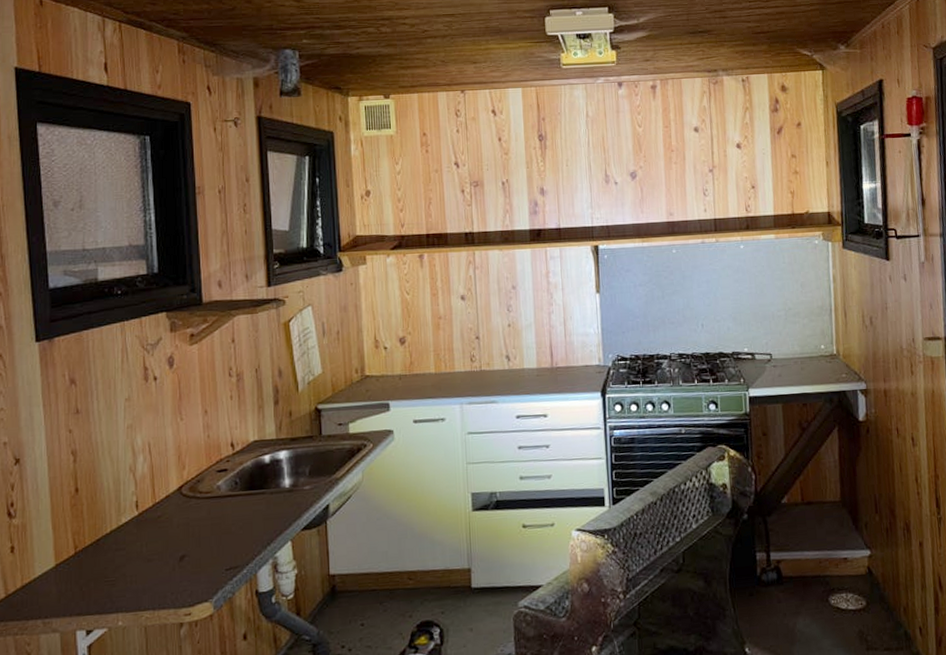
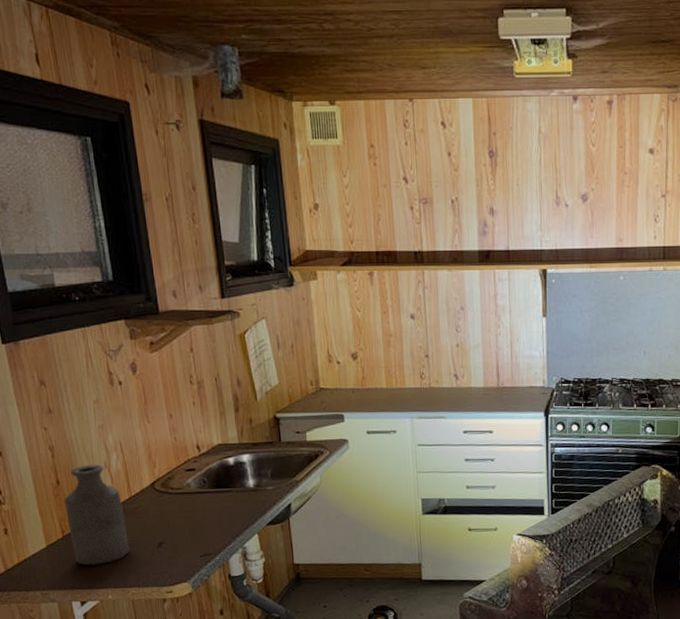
bottle: none [81,468,147,587] -> present [64,464,130,566]

